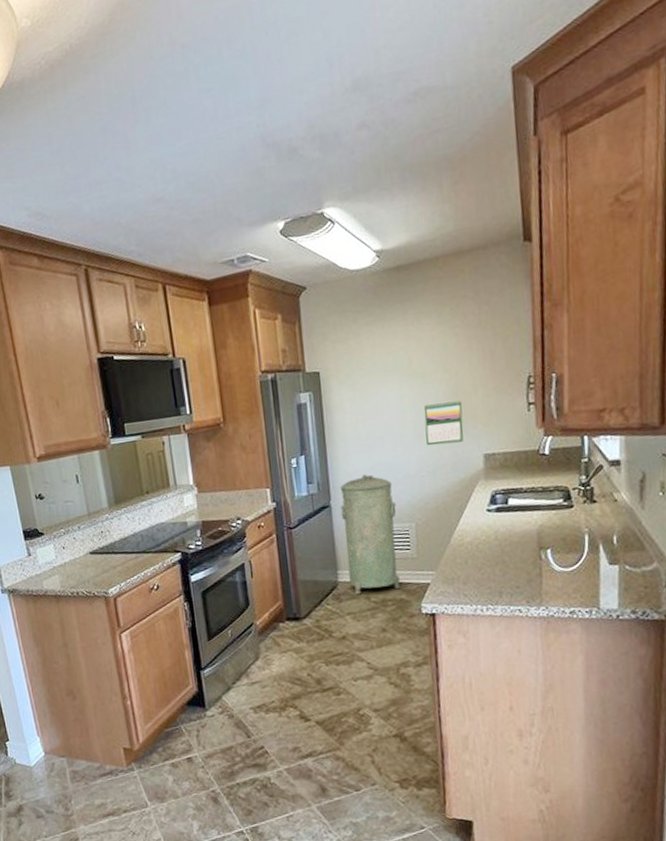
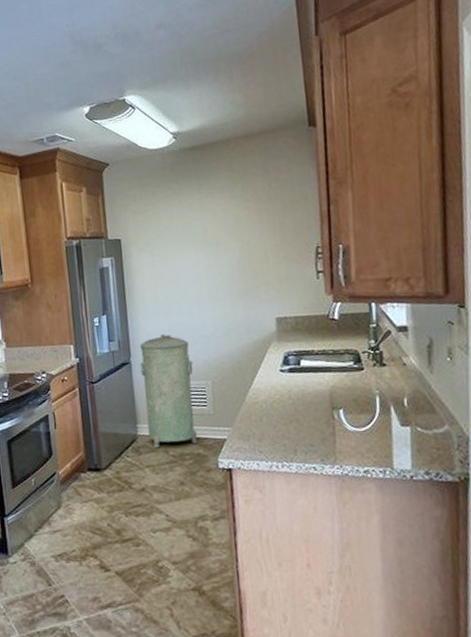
calendar: present [423,399,464,446] -> none [218,267,257,309]

